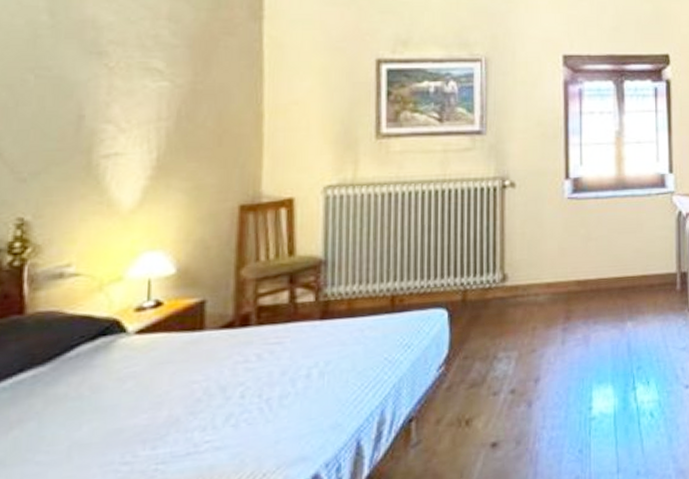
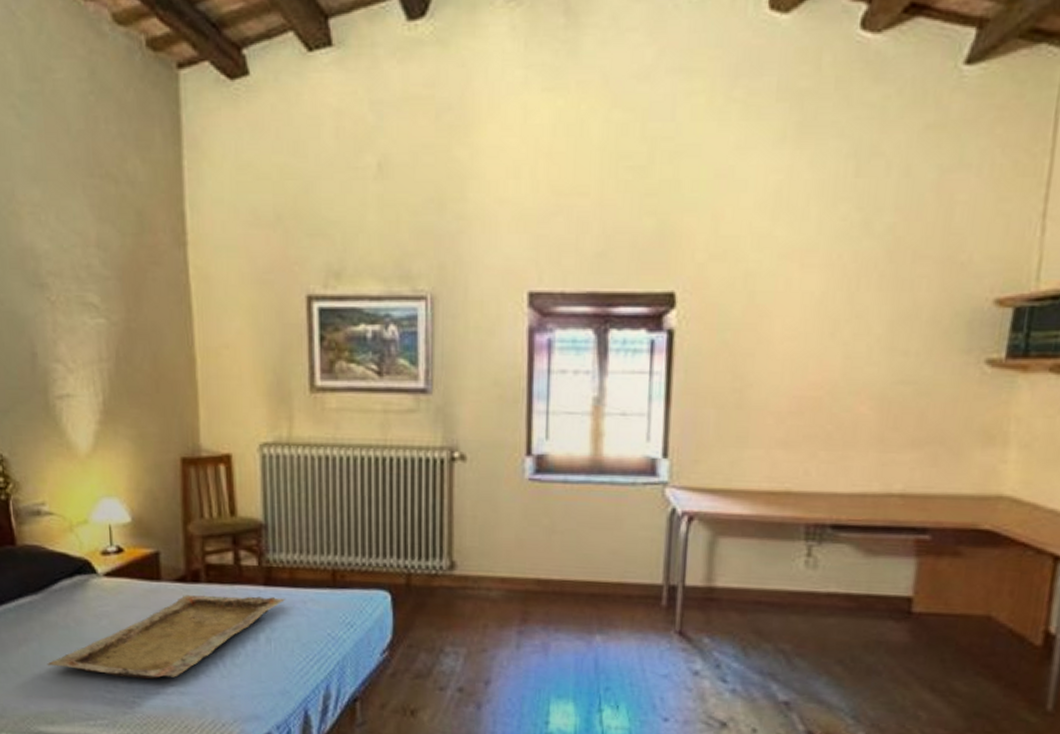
tray: none [45,329,343,447] -> present [47,595,286,680]

